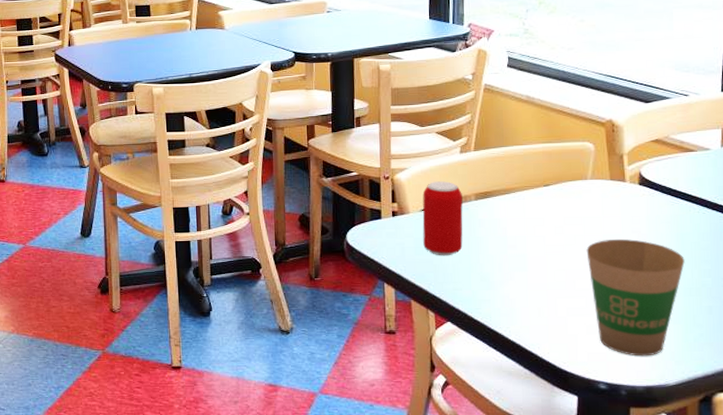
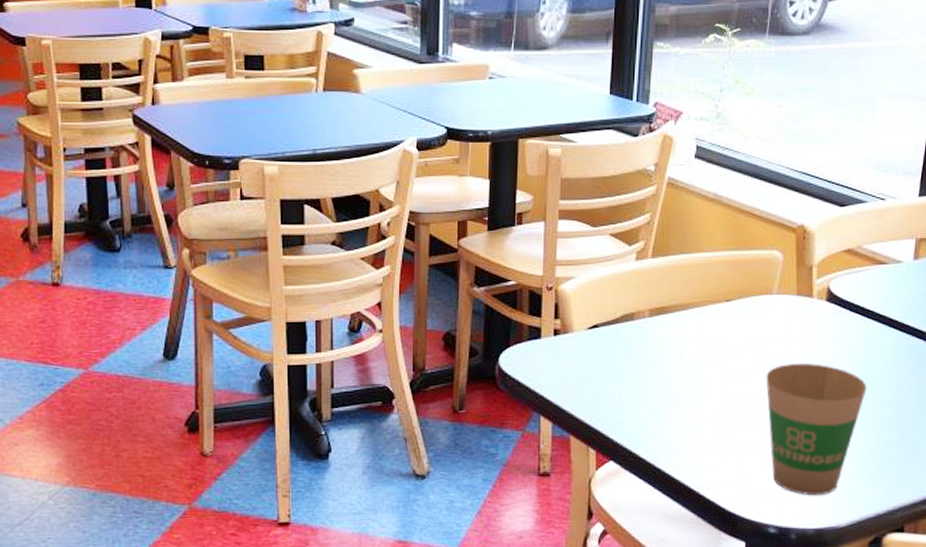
beverage can: present [422,181,463,256] -> none [588,294,635,383]

